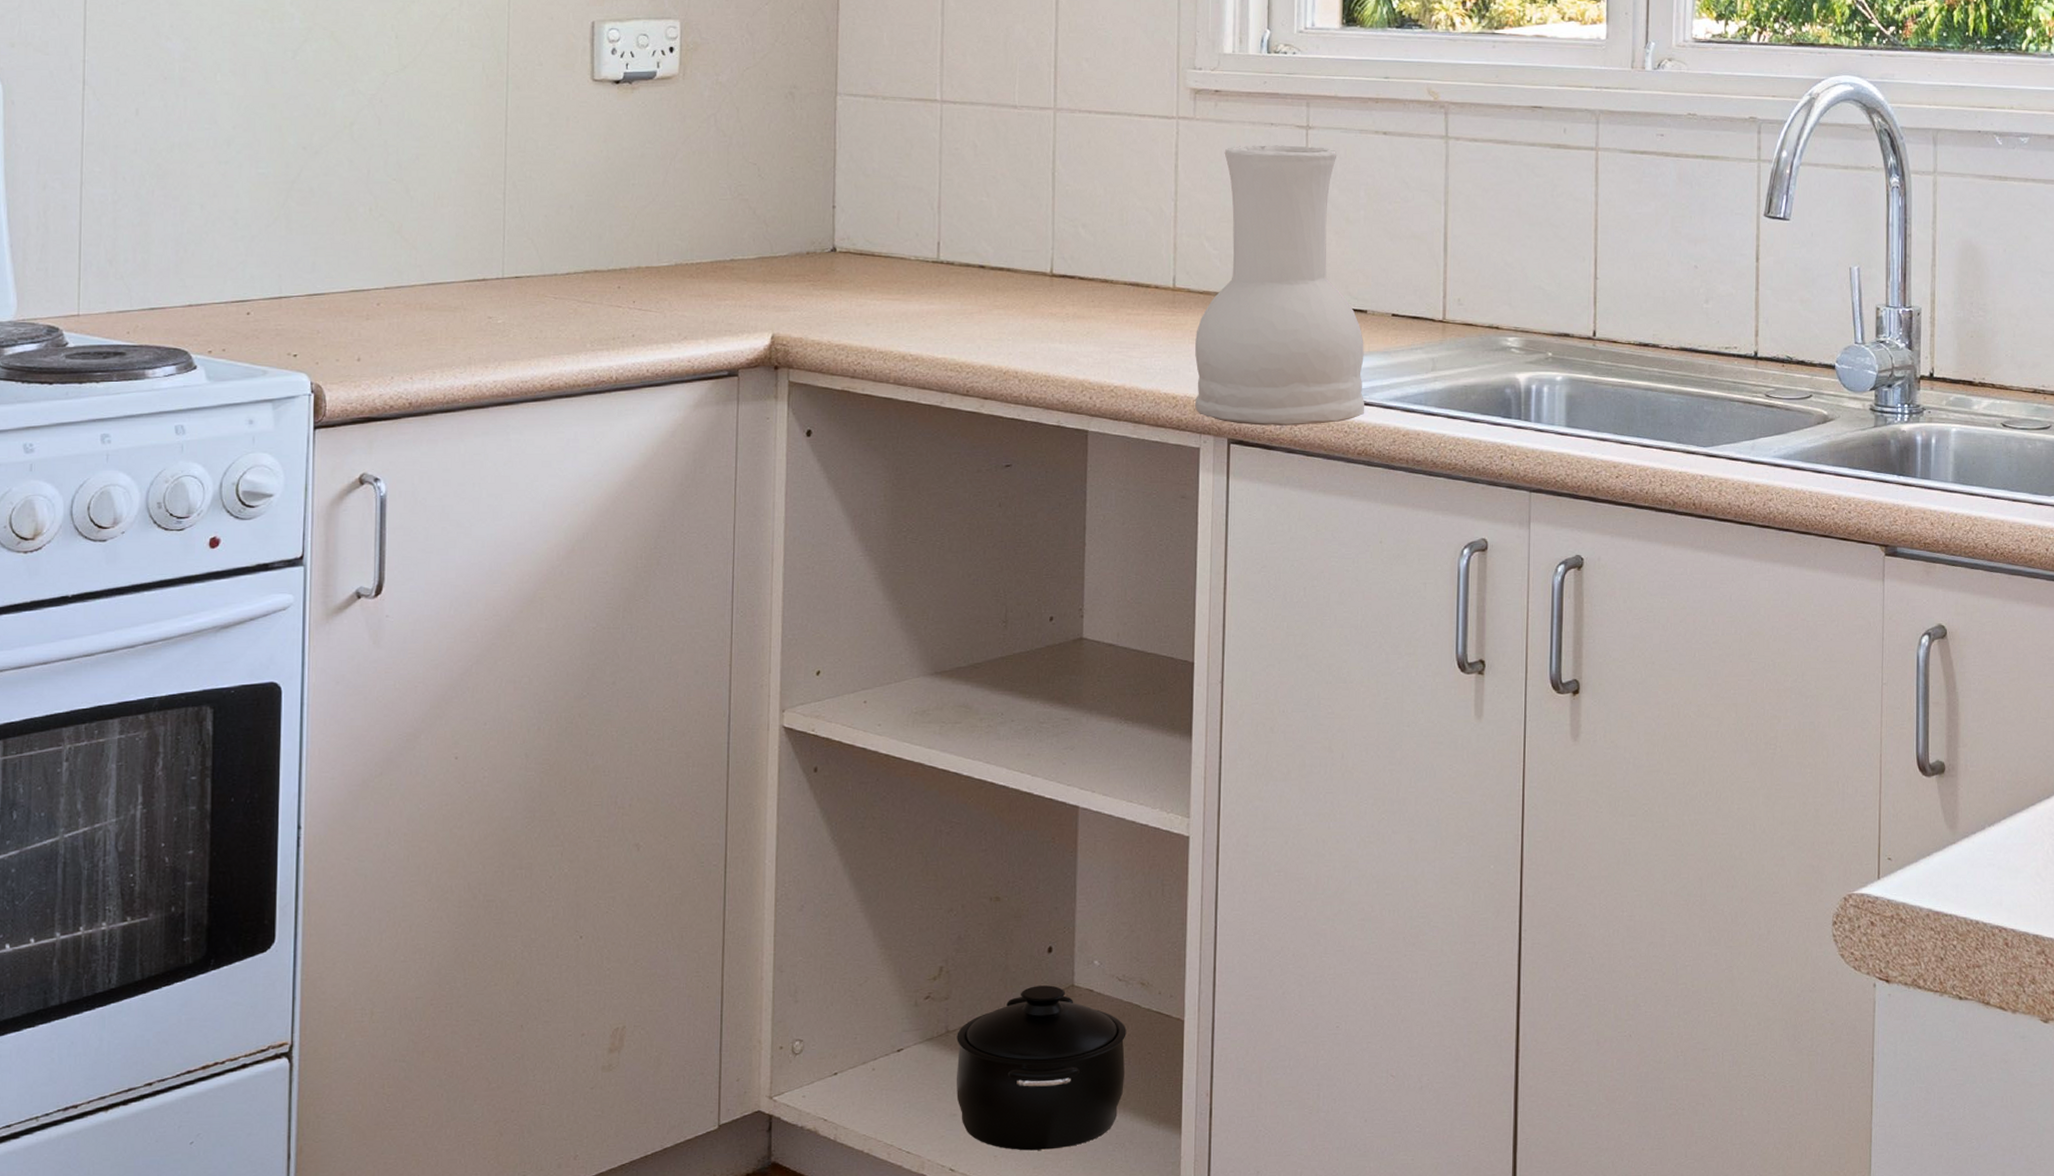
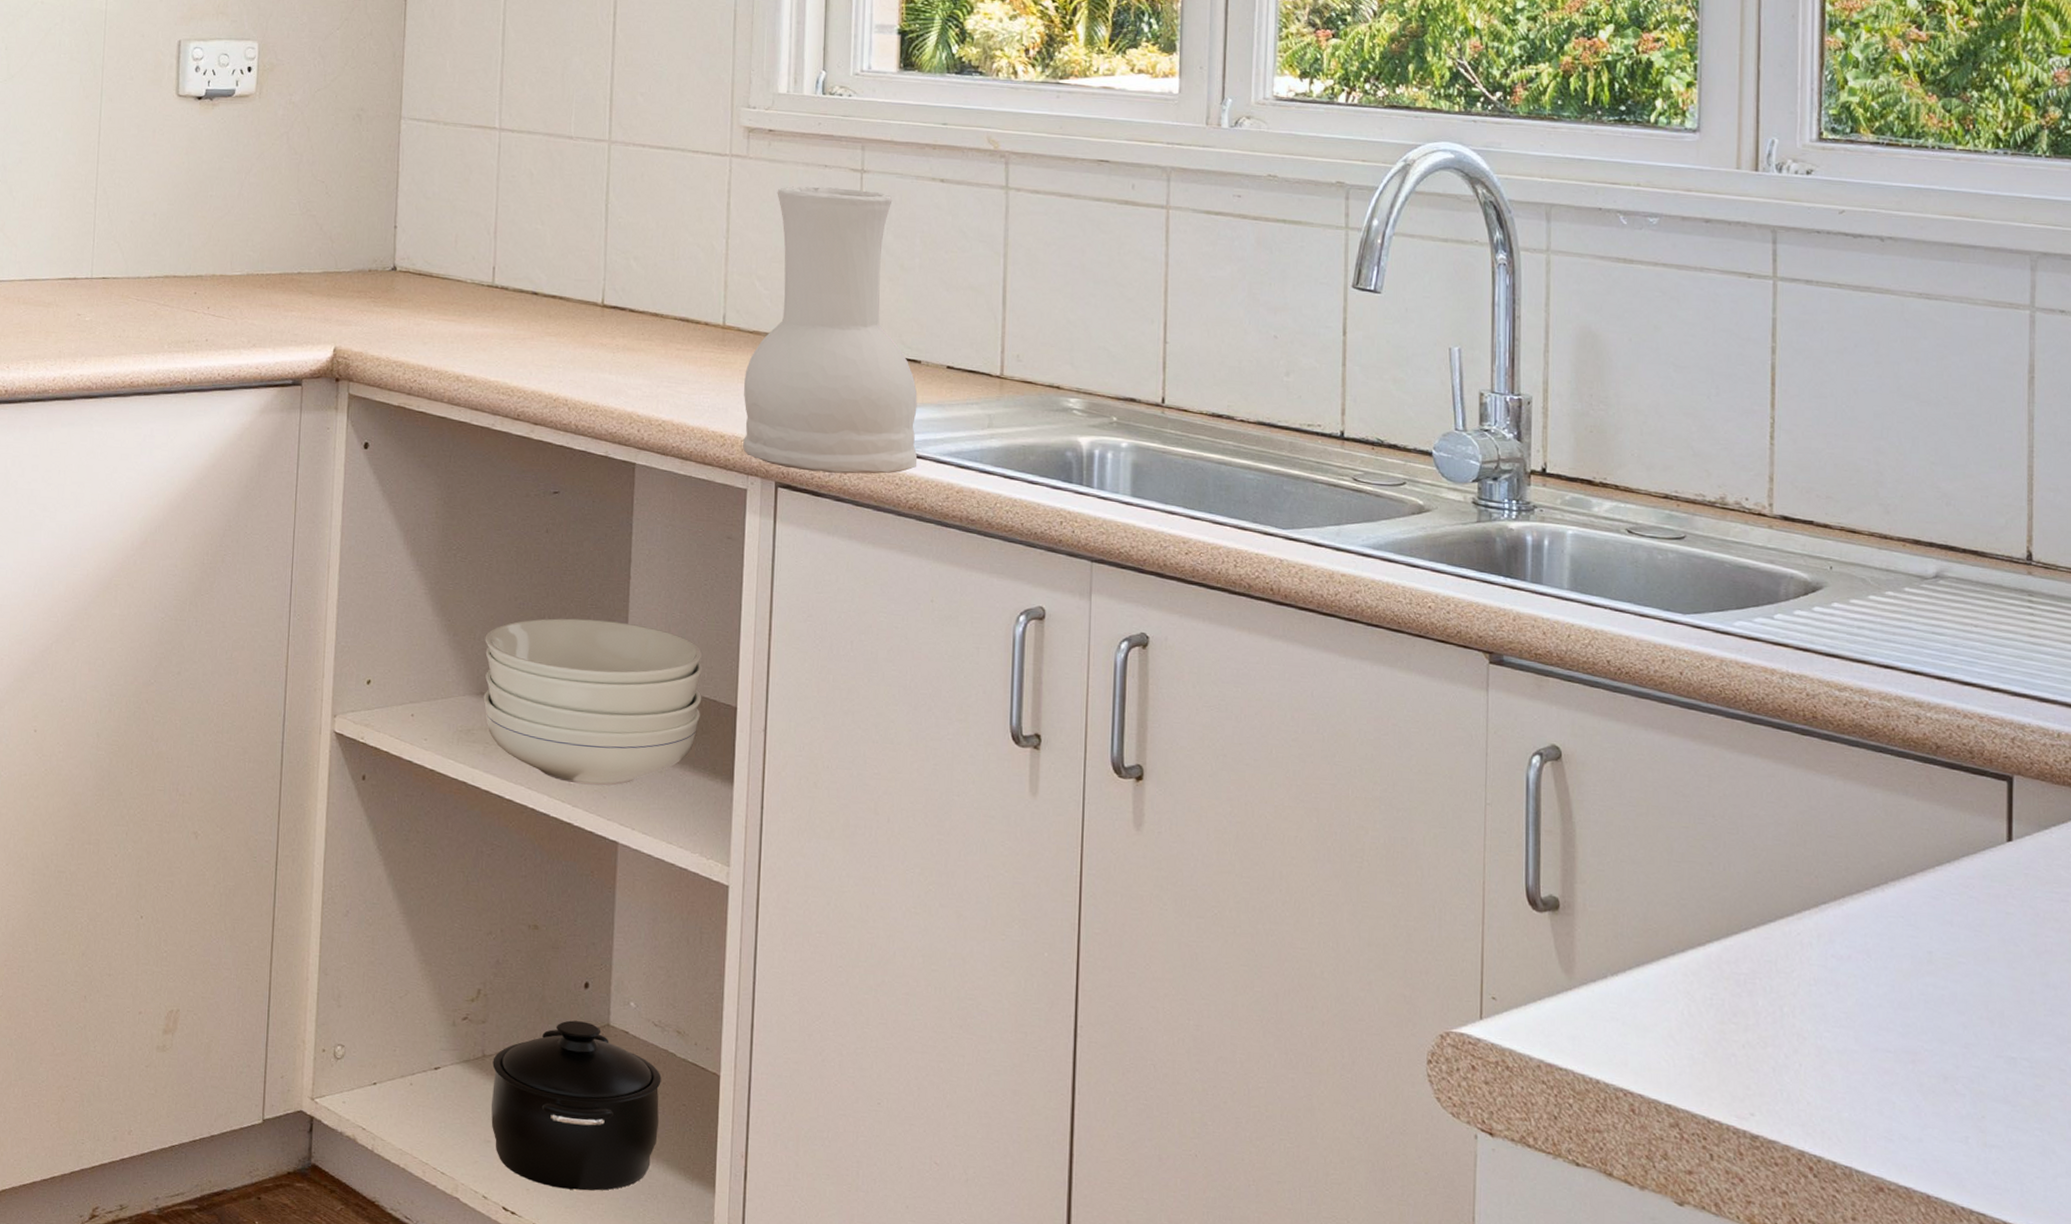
bowl: none [938,589,1160,753] -> present [483,618,703,786]

